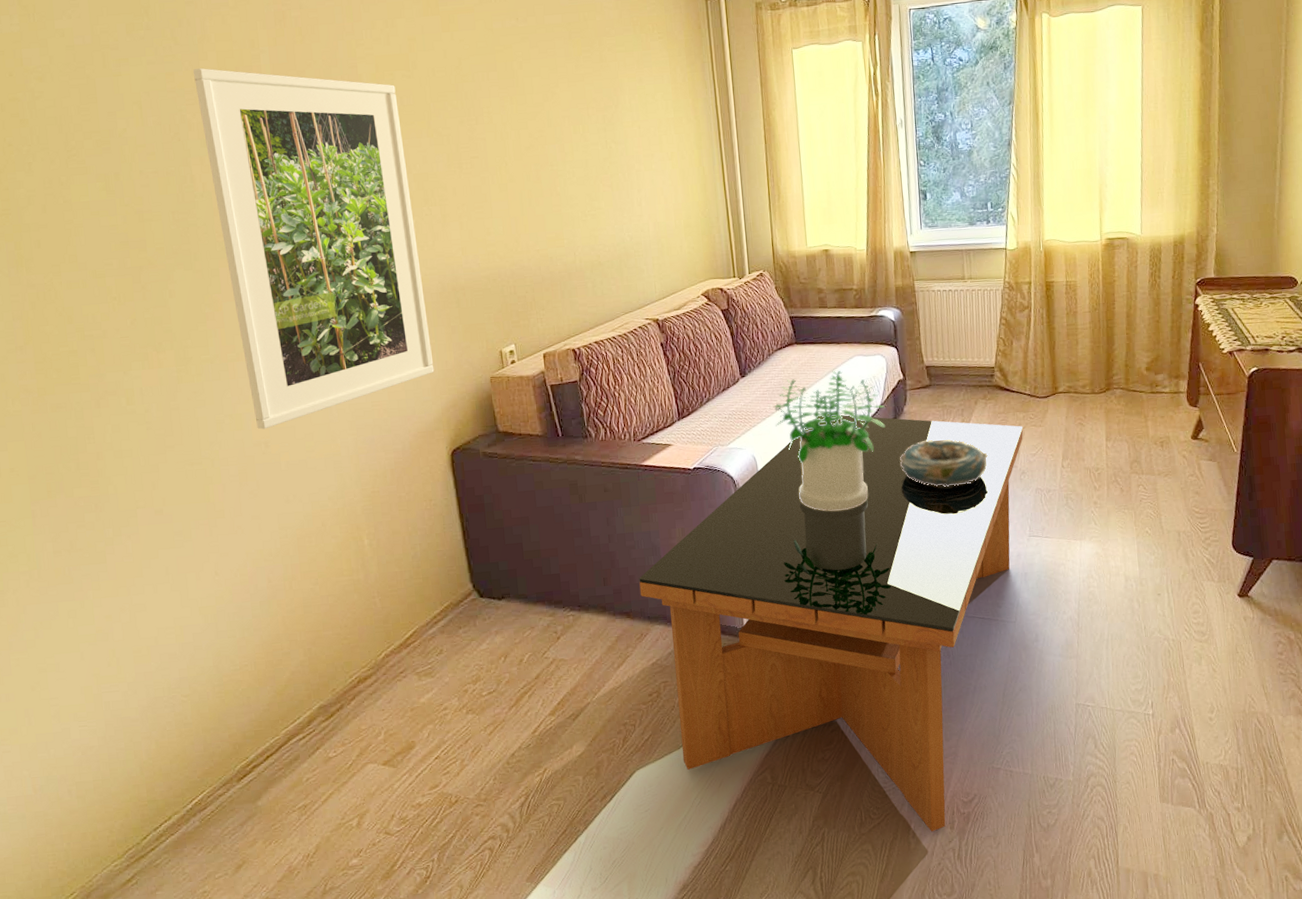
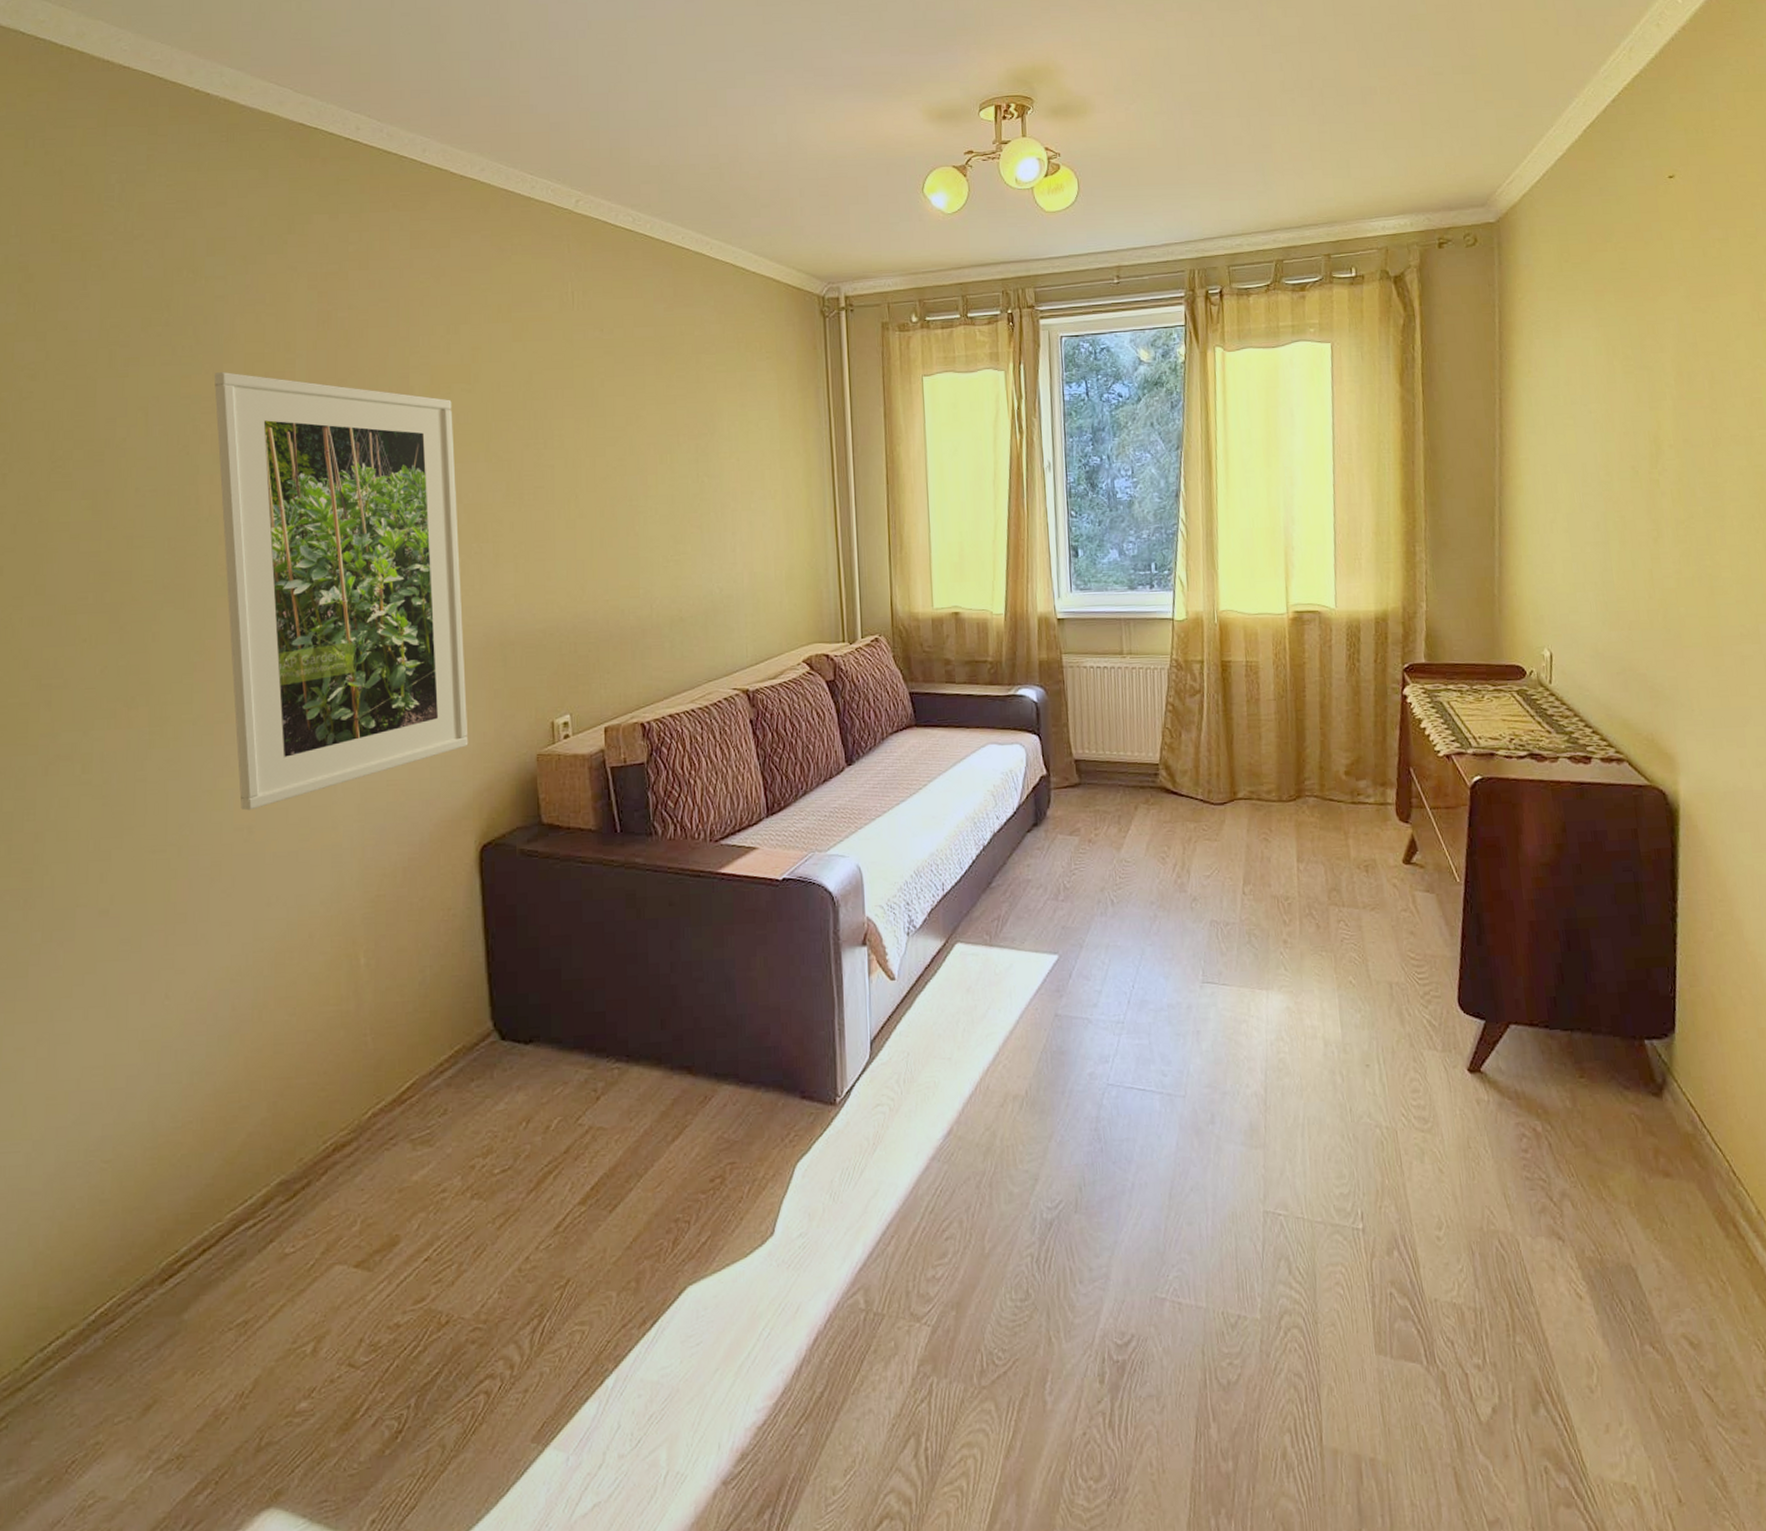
coffee table: present [639,414,1023,832] -> none [706,816,1195,1388]
potted plant: present [773,370,885,511] -> none [885,761,1024,941]
decorative bowl: present [899,439,988,487] -> none [1040,853,1151,914]

